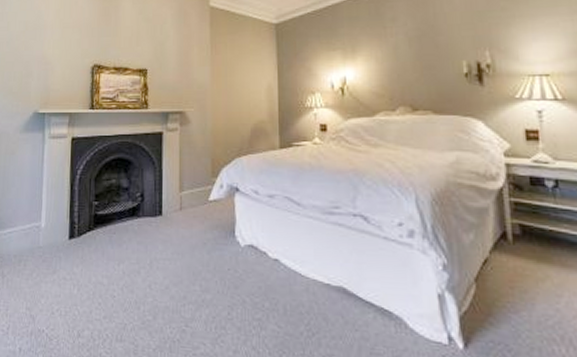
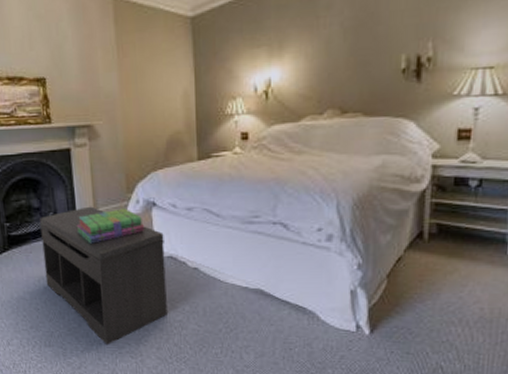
bench: none [125,188,246,345] -> present [40,206,167,346]
stack of books: none [161,192,228,227] -> present [76,208,145,244]

